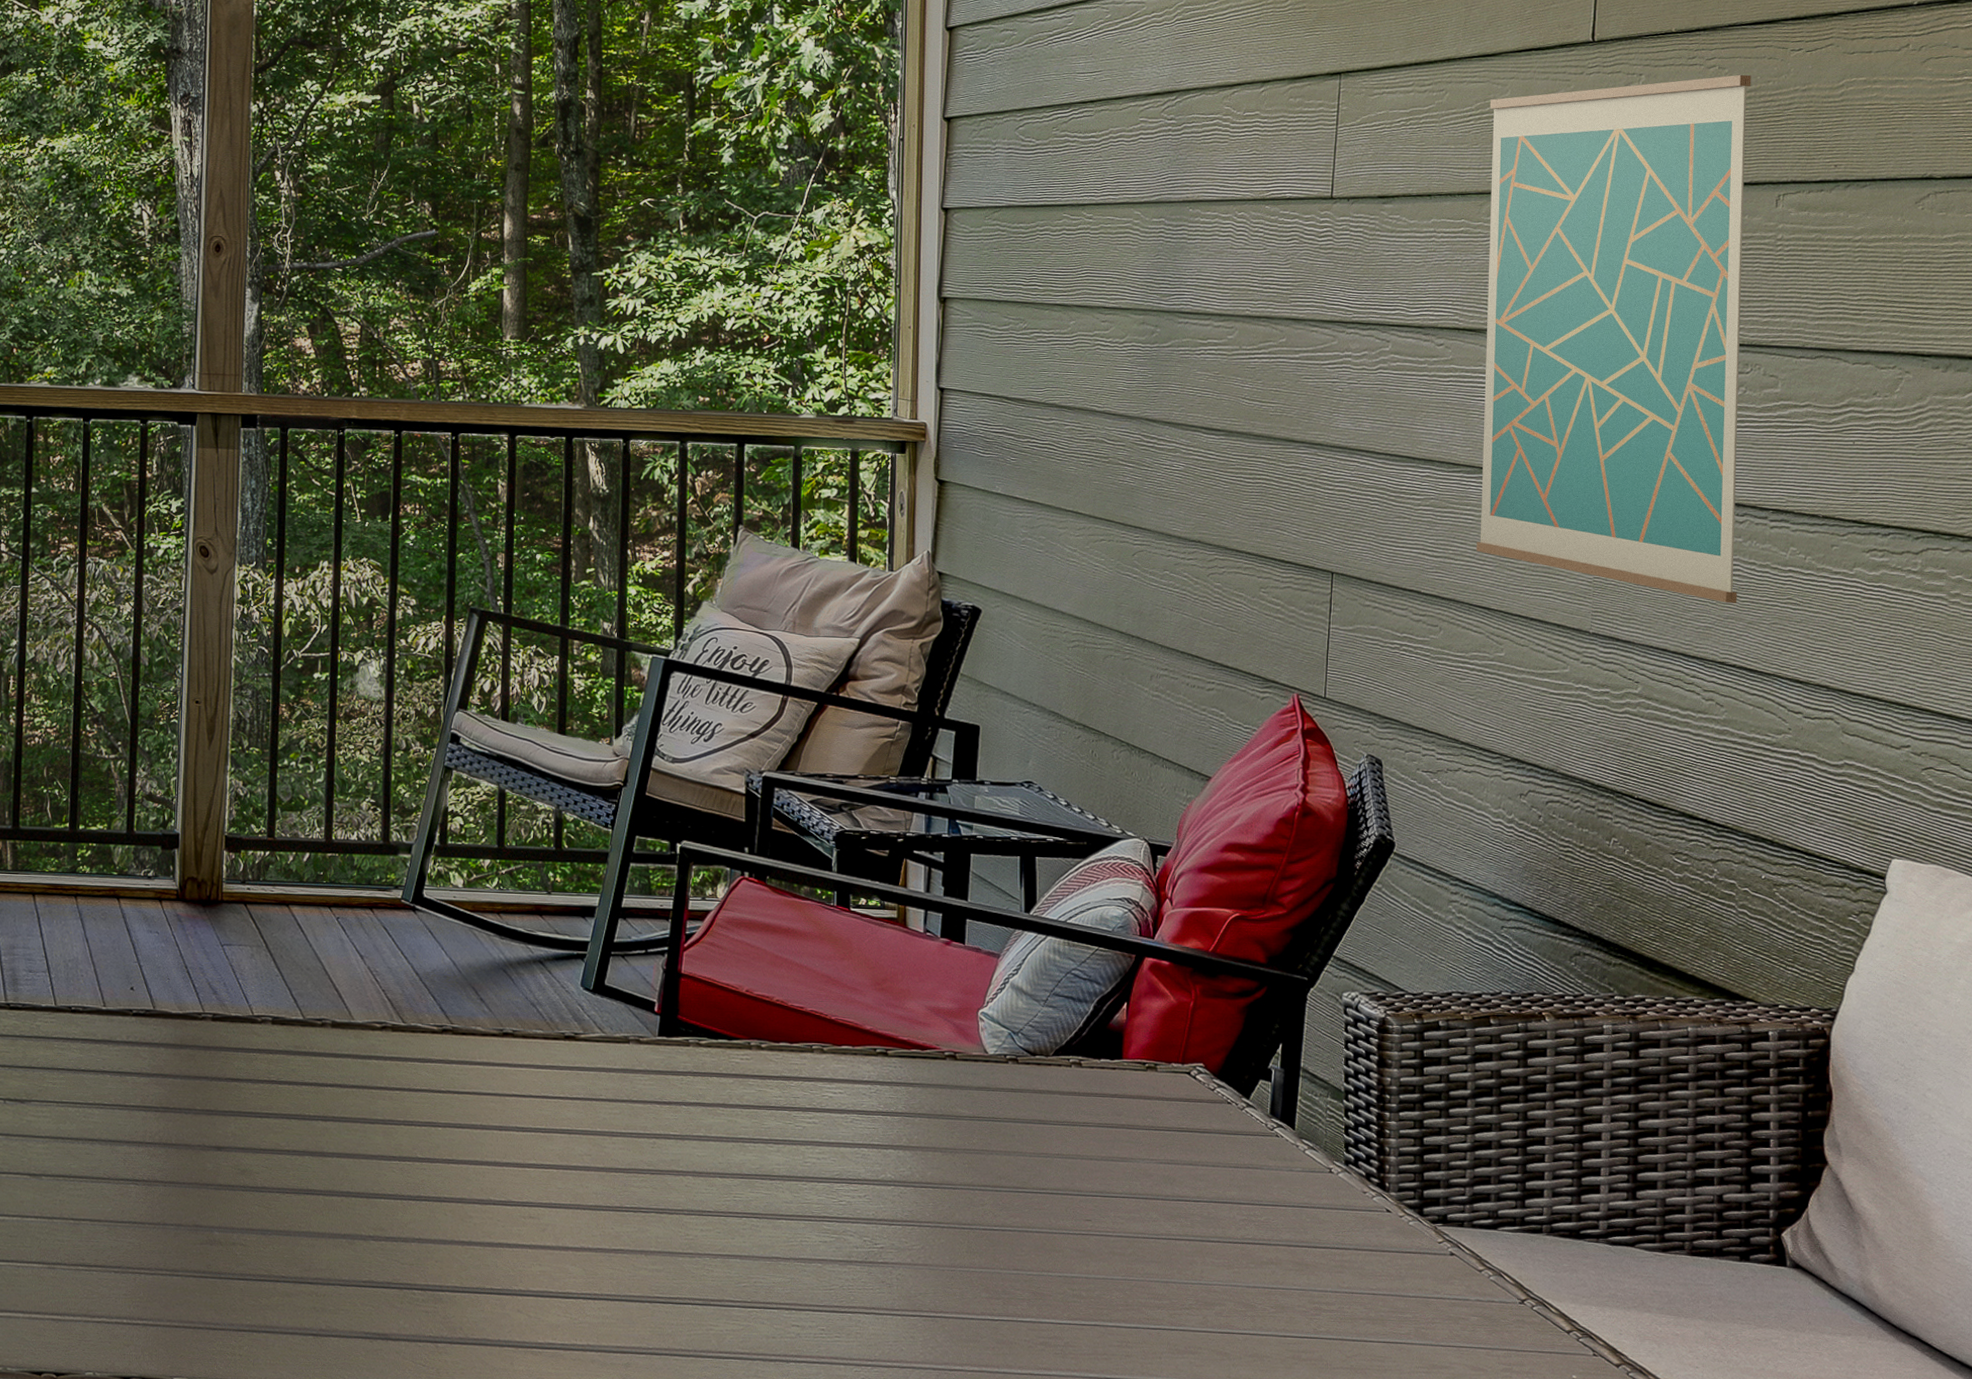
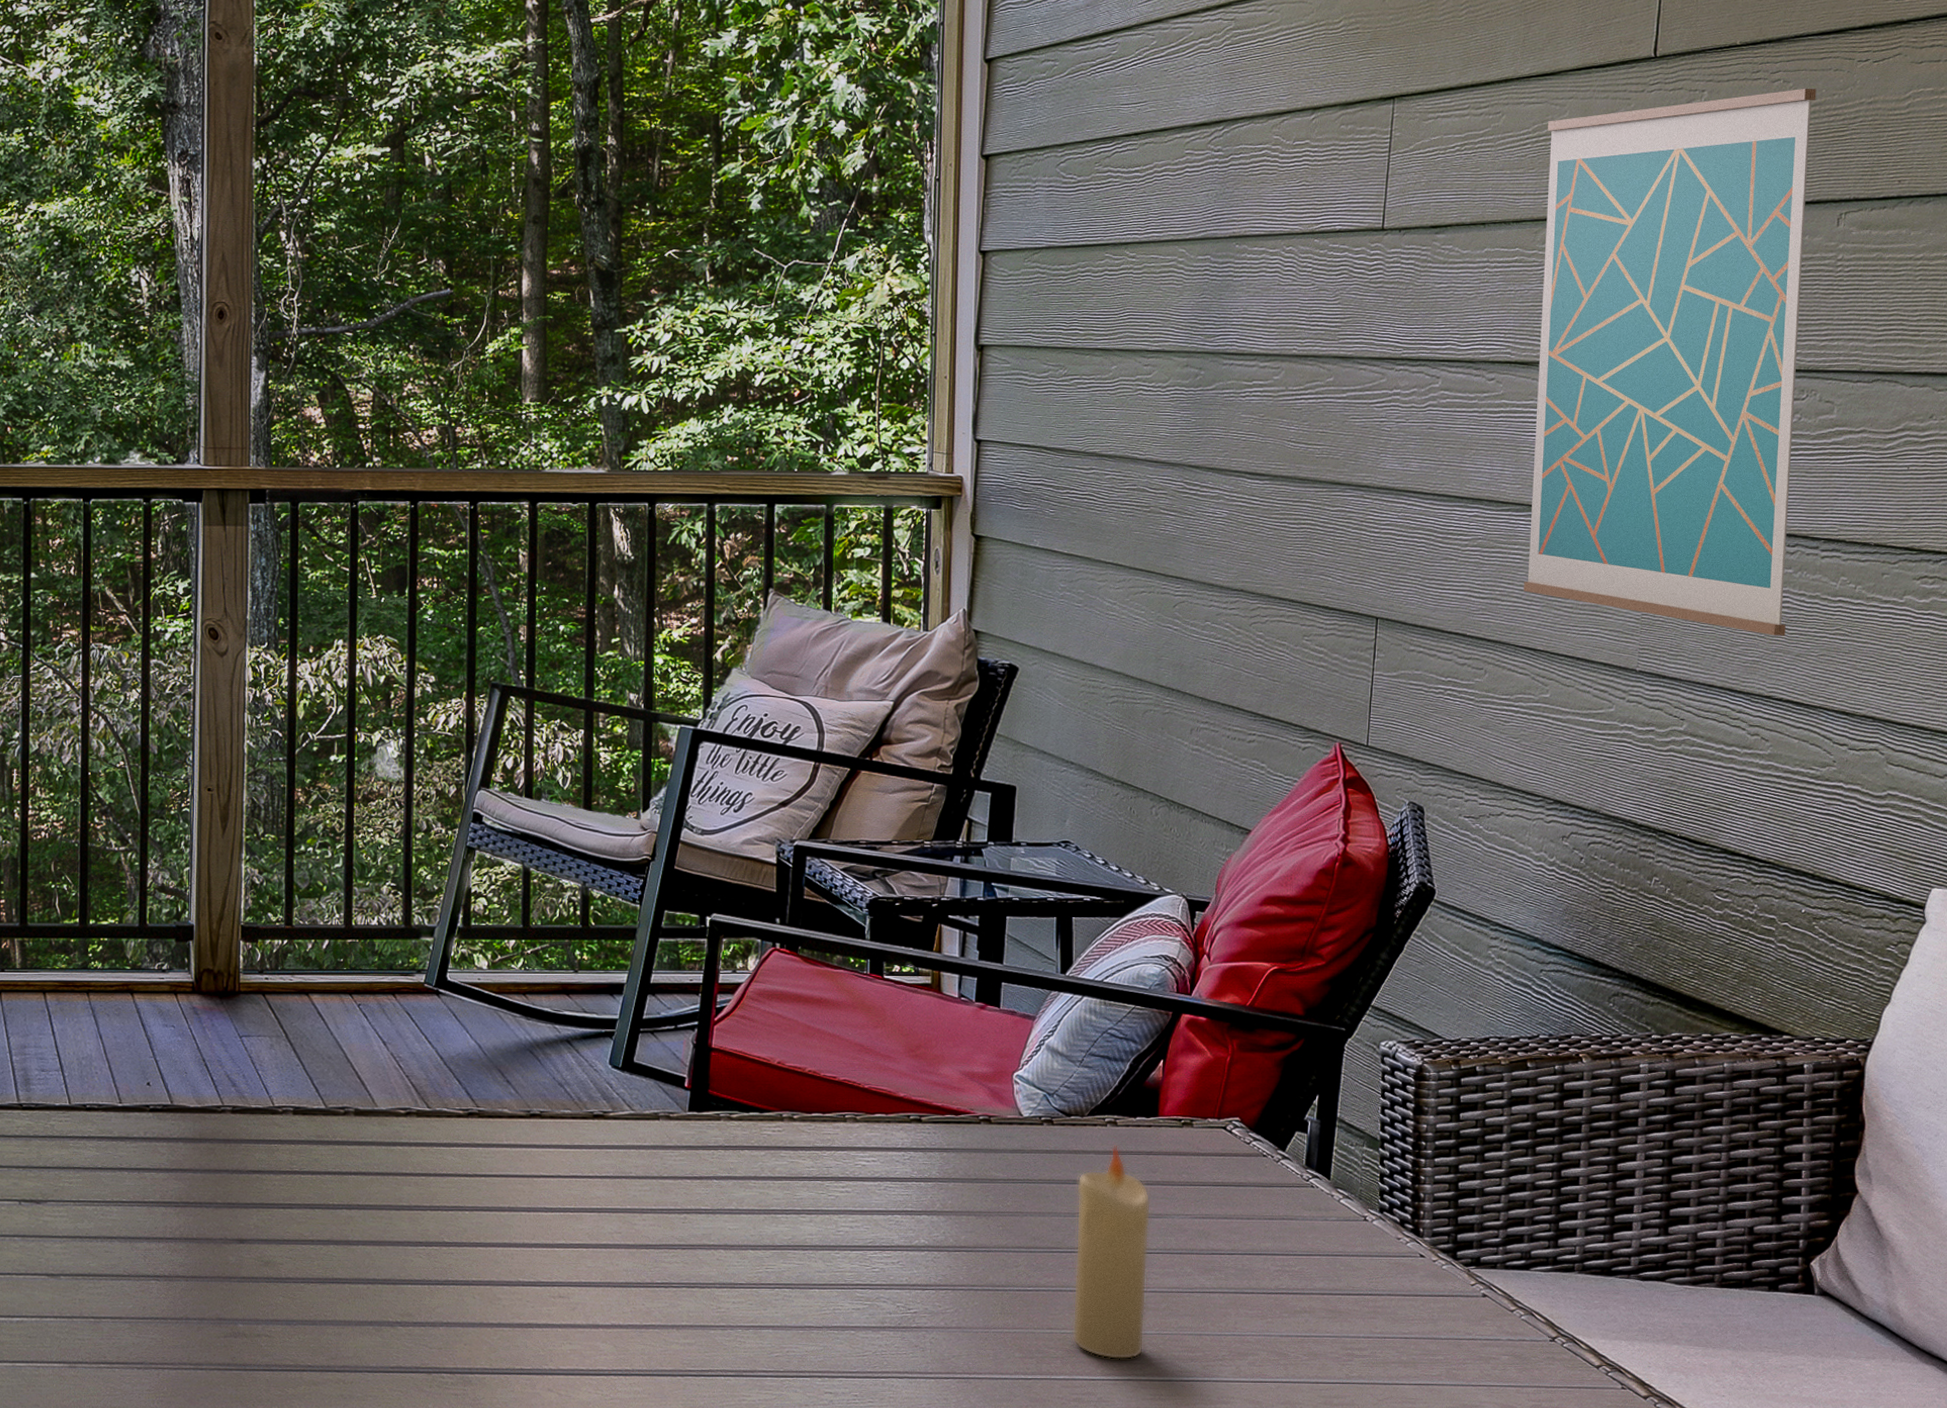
candle: none [1038,1086,1116,1305] -> present [1072,1145,1151,1360]

